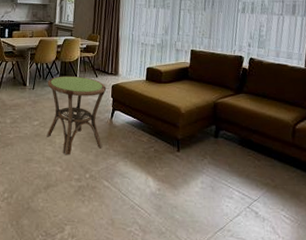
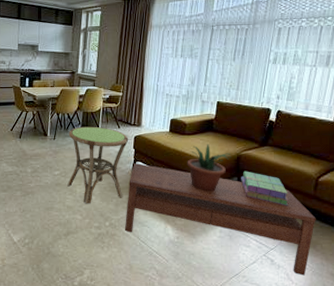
coffee table: none [105,112,297,229] -> present [124,163,316,276]
potted plant: none [165,92,209,141] -> present [187,144,232,192]
stack of books: none [219,119,268,155] -> present [241,171,289,206]

